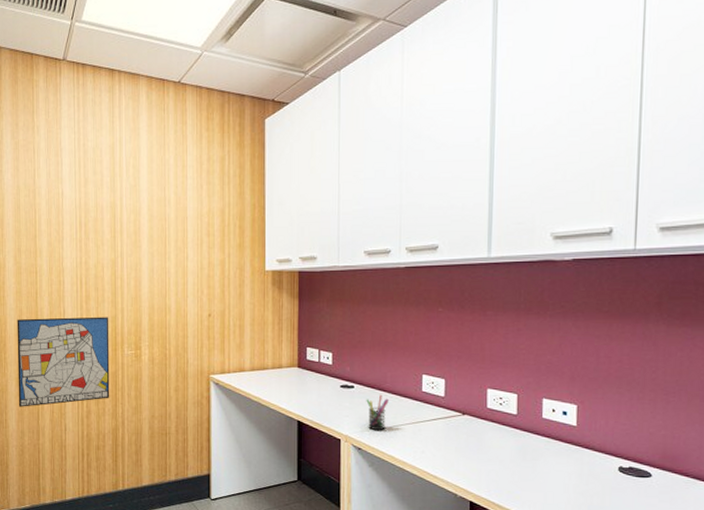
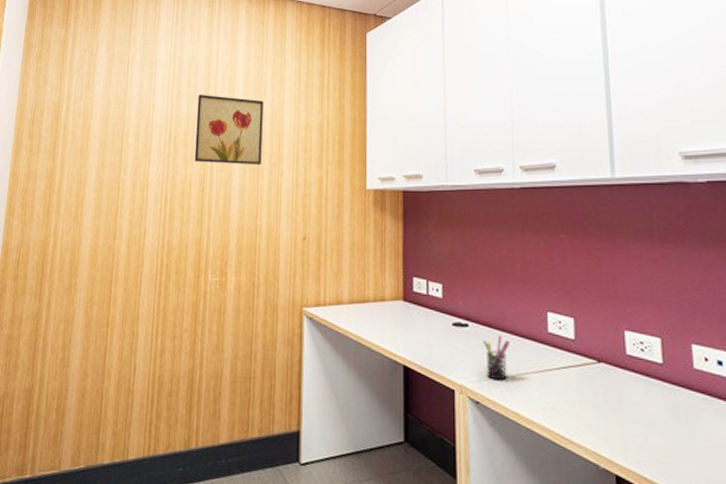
wall art: present [17,317,110,407] -> none [84,238,194,342]
wall art: none [104,181,168,250] -> present [194,94,264,166]

